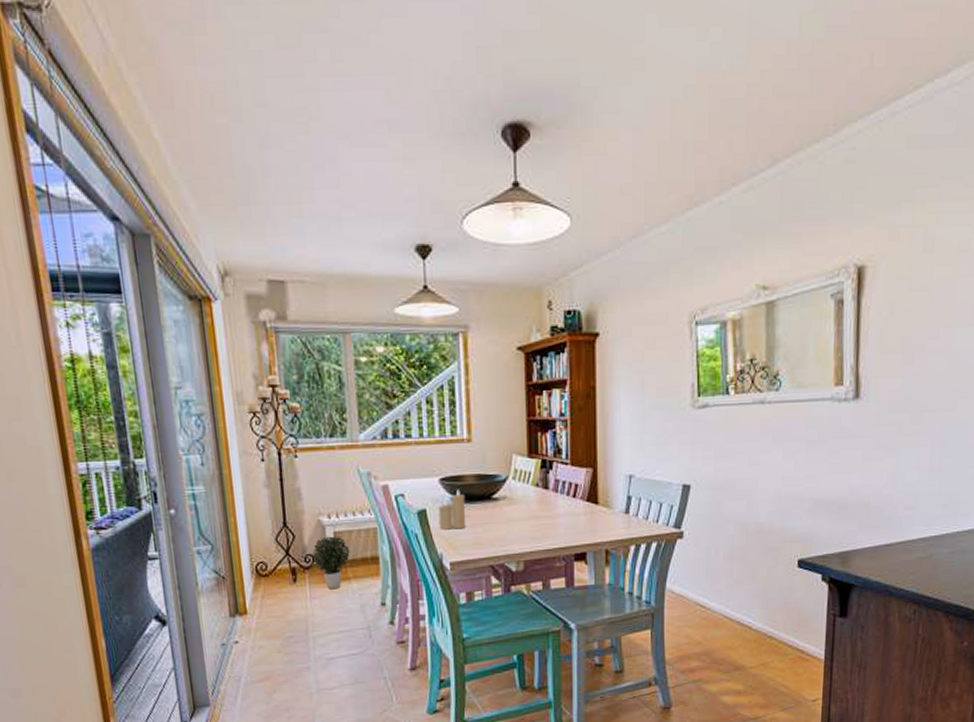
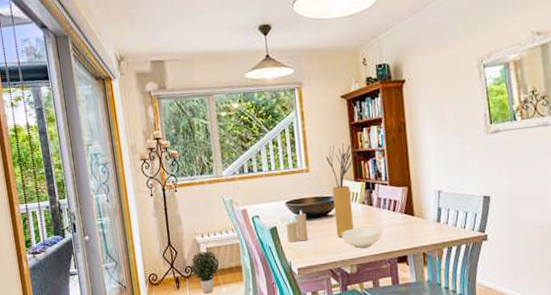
vase: none [493,408,533,527] -> present [326,143,357,238]
bowl: none [507,516,558,541] -> present [341,227,382,248]

